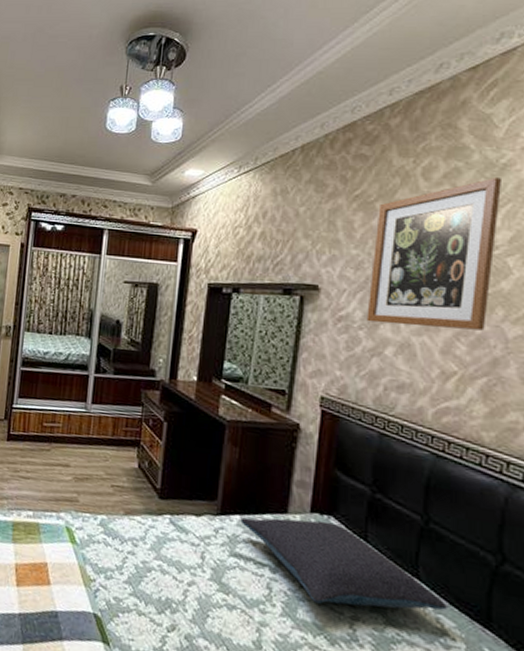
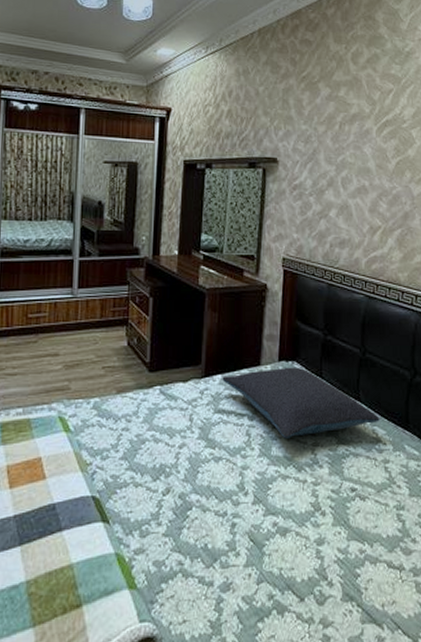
wall art: present [366,178,501,331] -> none [315,63,406,191]

